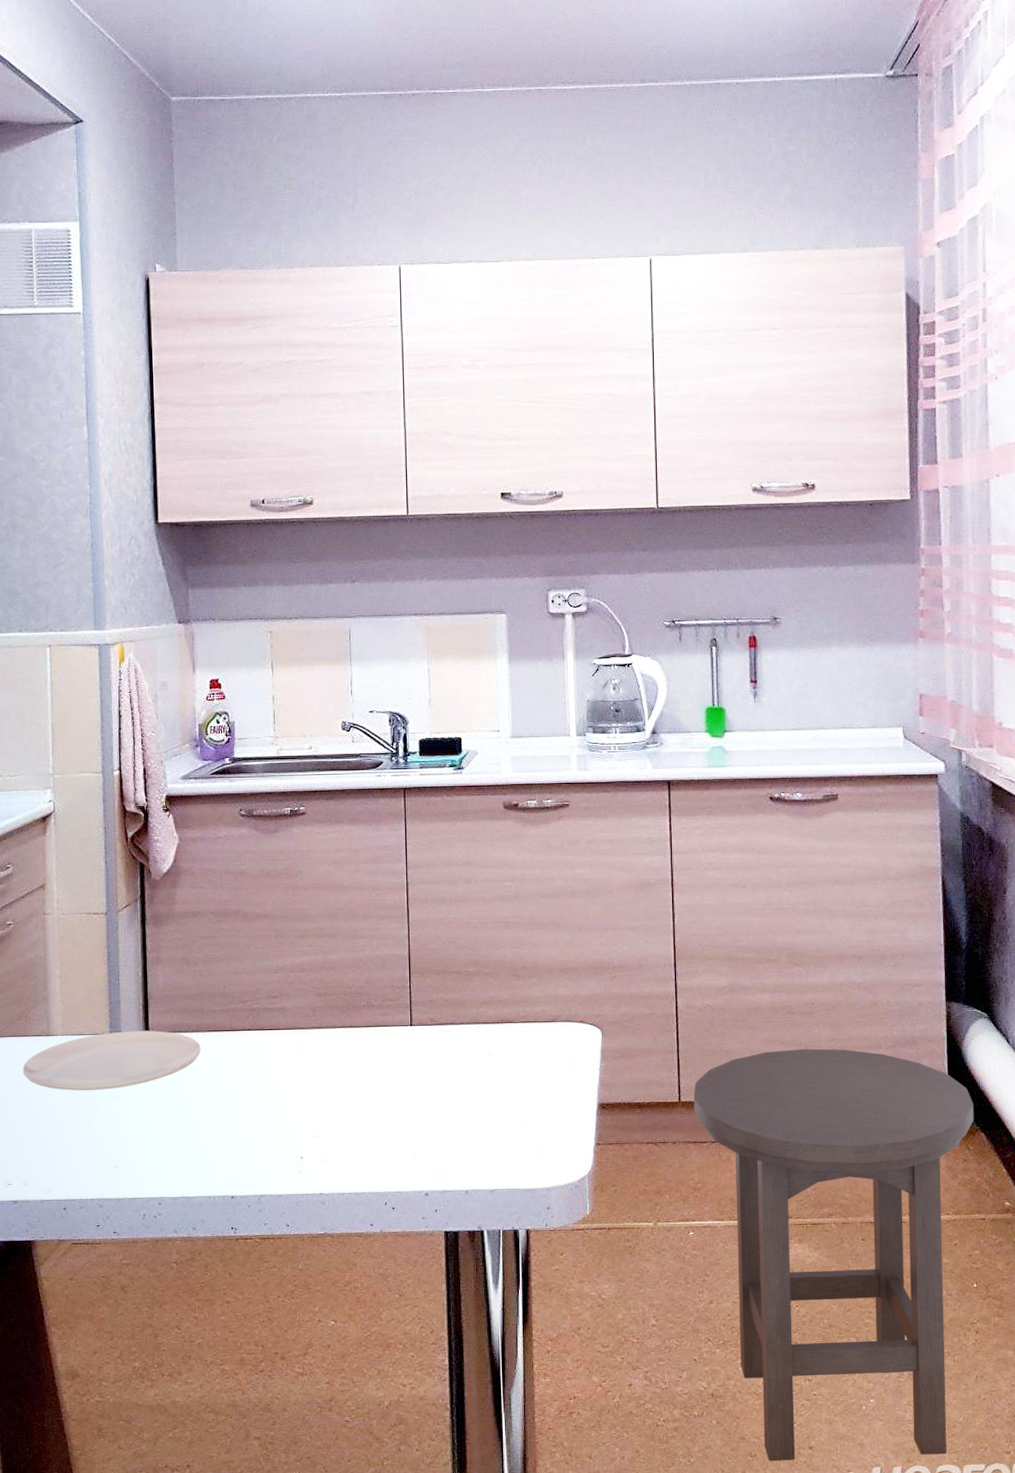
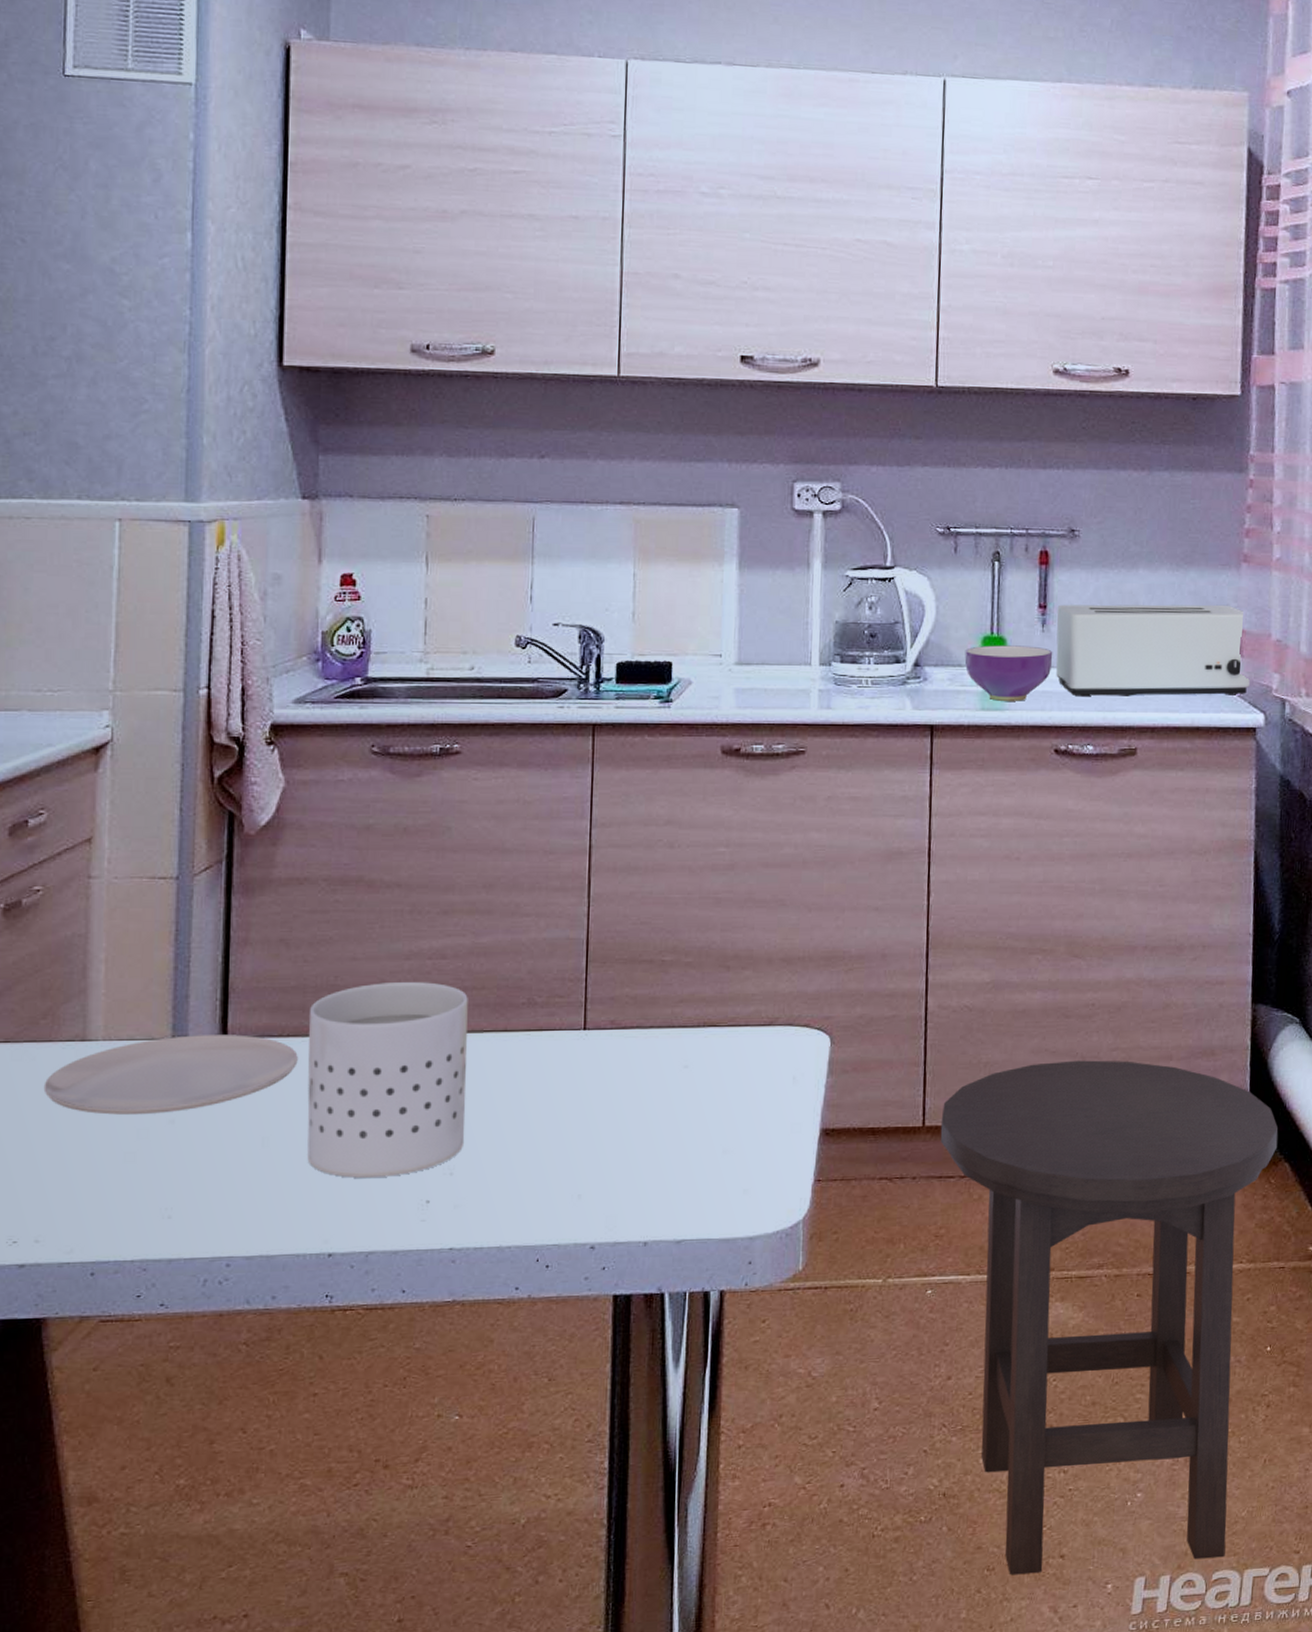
mug: none [206,990,326,1139] -> present [307,982,469,1178]
bowl: none [692,714,764,759] -> present [964,645,1053,701]
toaster: none [765,673,931,754] -> present [1056,604,1251,697]

